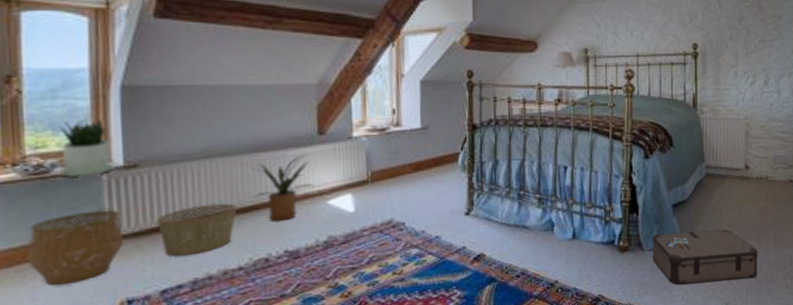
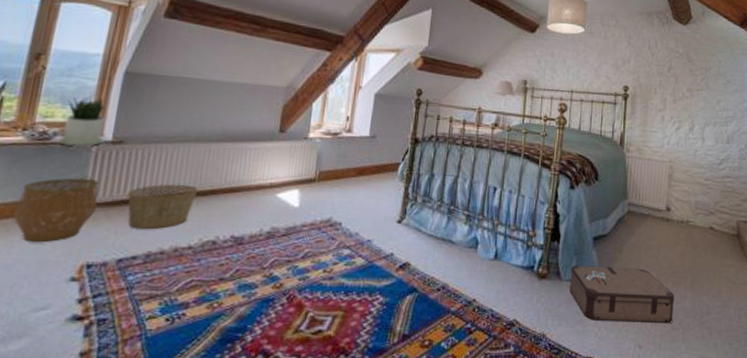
house plant: present [252,154,315,221] -> none [213,148,268,207]

